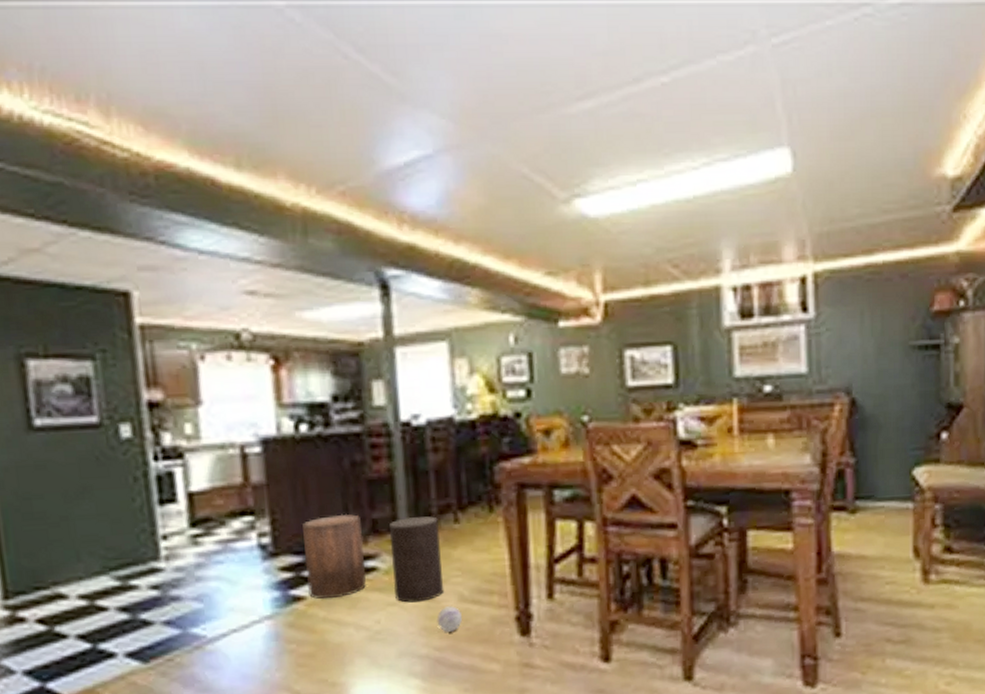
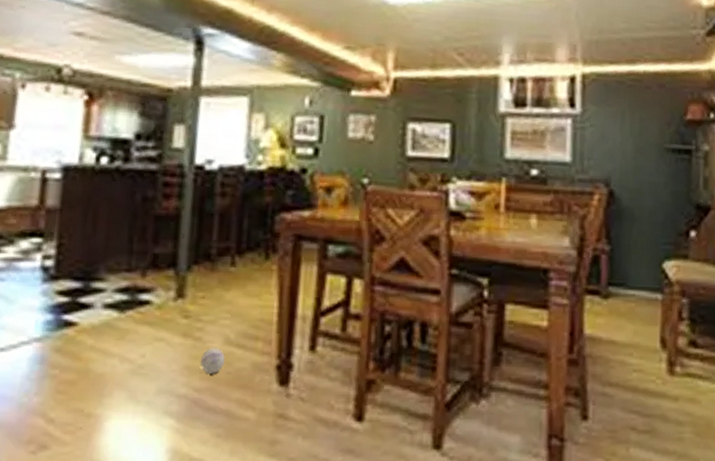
stool: present [302,513,366,600] -> none [81,245,143,328]
stool: present [388,516,444,603] -> none [163,256,216,340]

